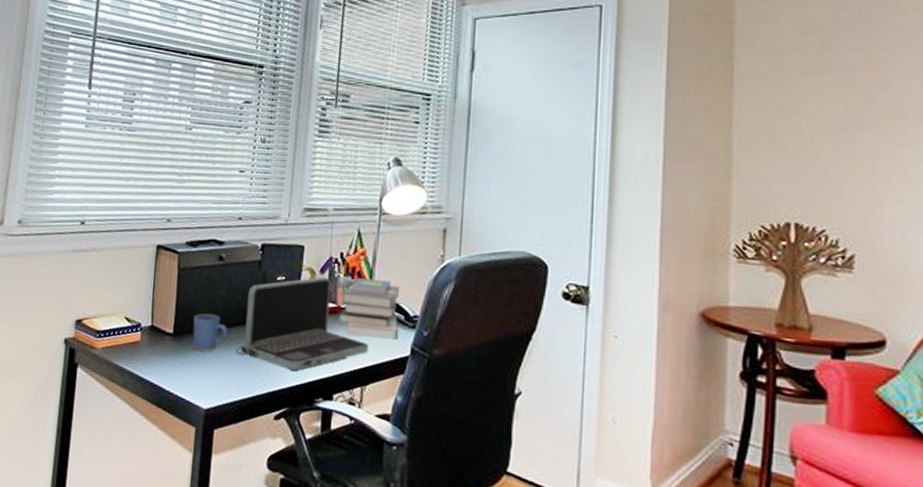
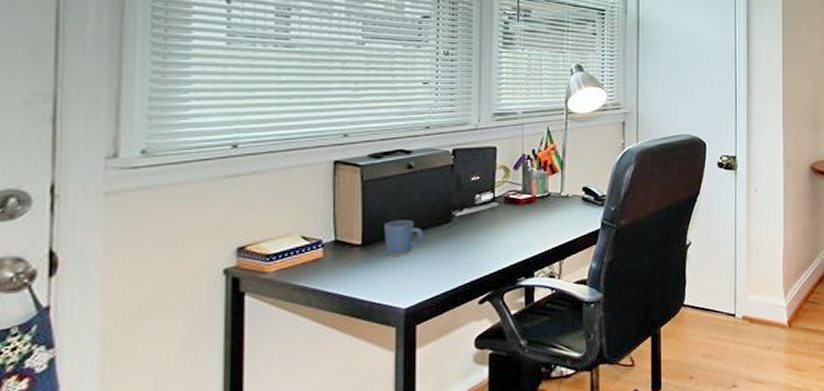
laptop: present [236,276,369,371] -> none [433,172,564,258]
books: present [339,278,401,340] -> none [535,169,590,219]

